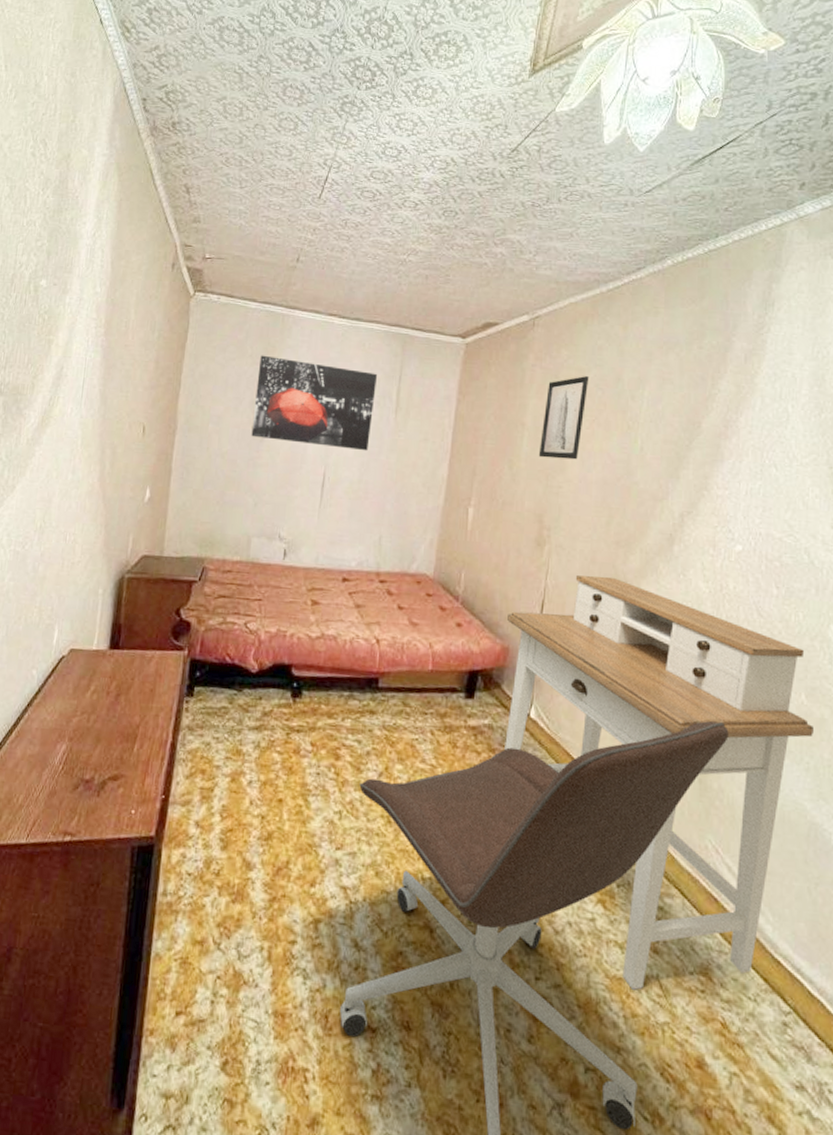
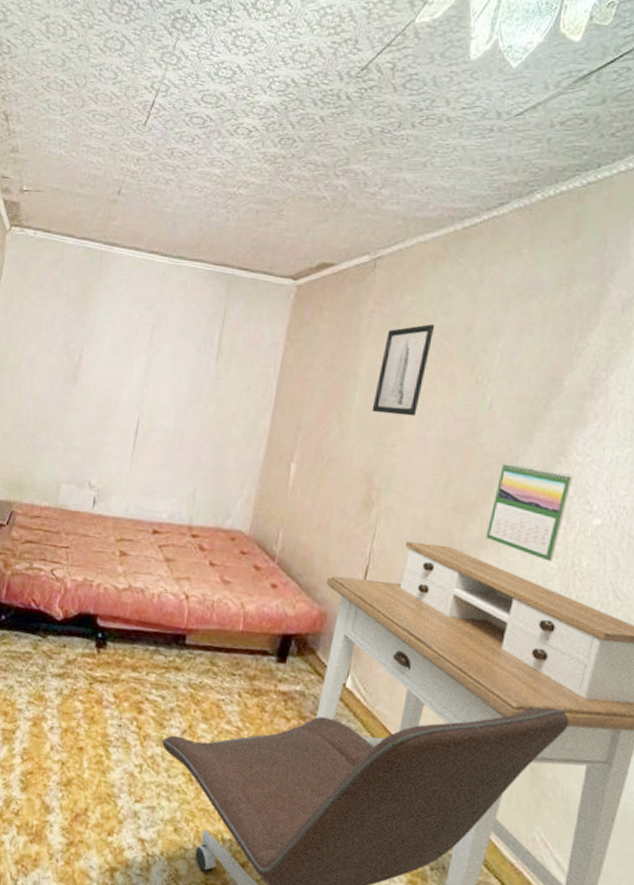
wall art: present [251,355,377,451] -> none [64,294,198,399]
calendar: none [645,498,715,586] -> present [485,462,572,562]

